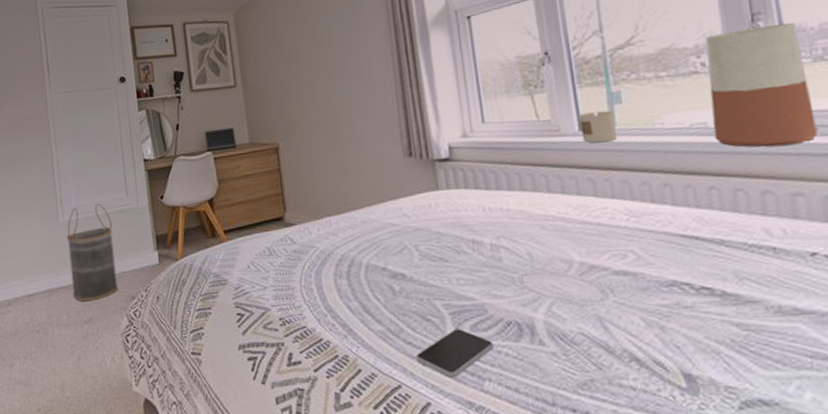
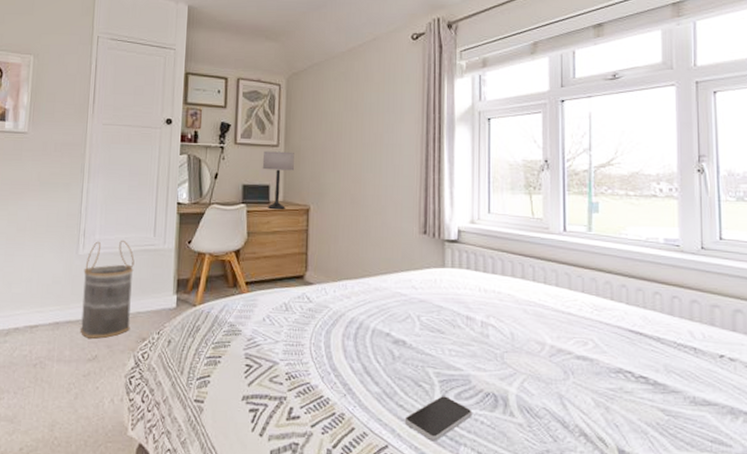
table lamp: none [221,90,256,153] -> present [262,151,294,209]
candle: present [579,109,618,143] -> none [565,214,592,244]
vase: present [705,22,818,147] -> none [662,166,734,265]

